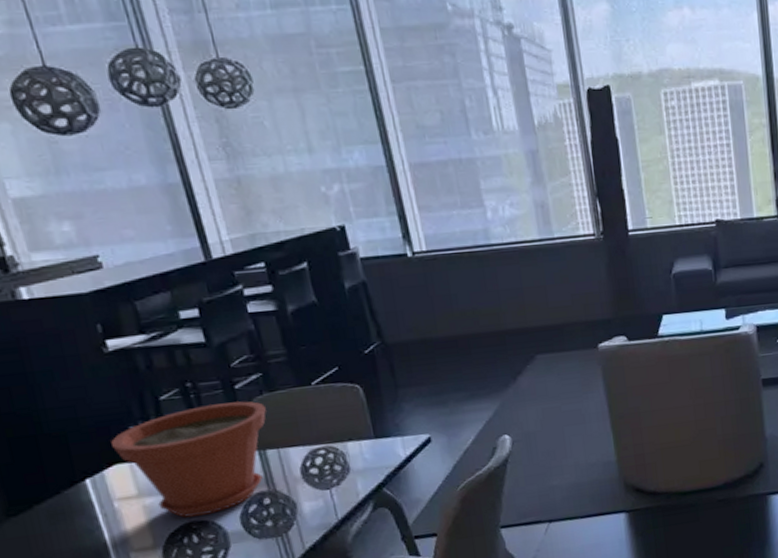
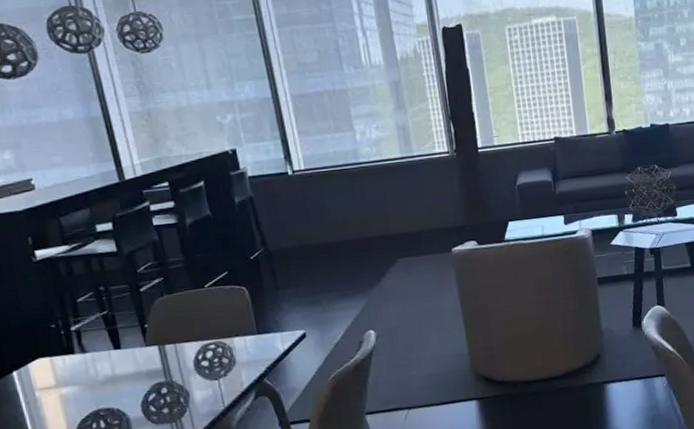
plant pot: present [111,401,267,518] -> none [35,302,166,406]

